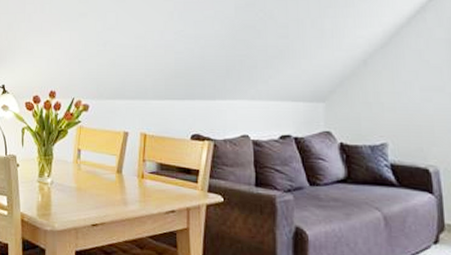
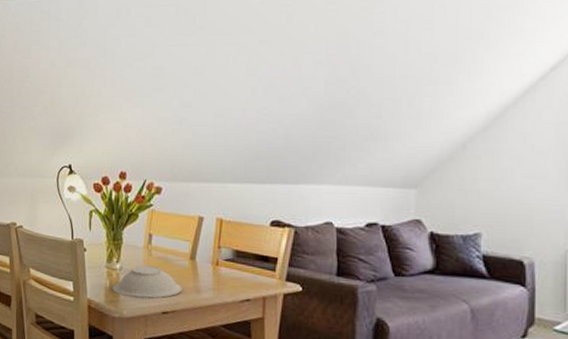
bowl: none [44,179,110,211] -> present [112,265,182,299]

